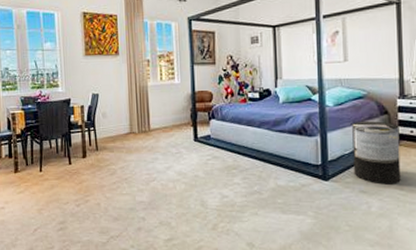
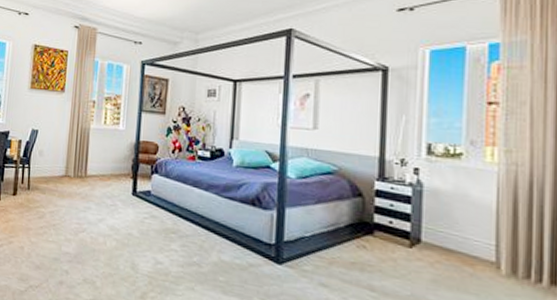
trash can: present [352,121,401,185] -> none [313,200,375,283]

